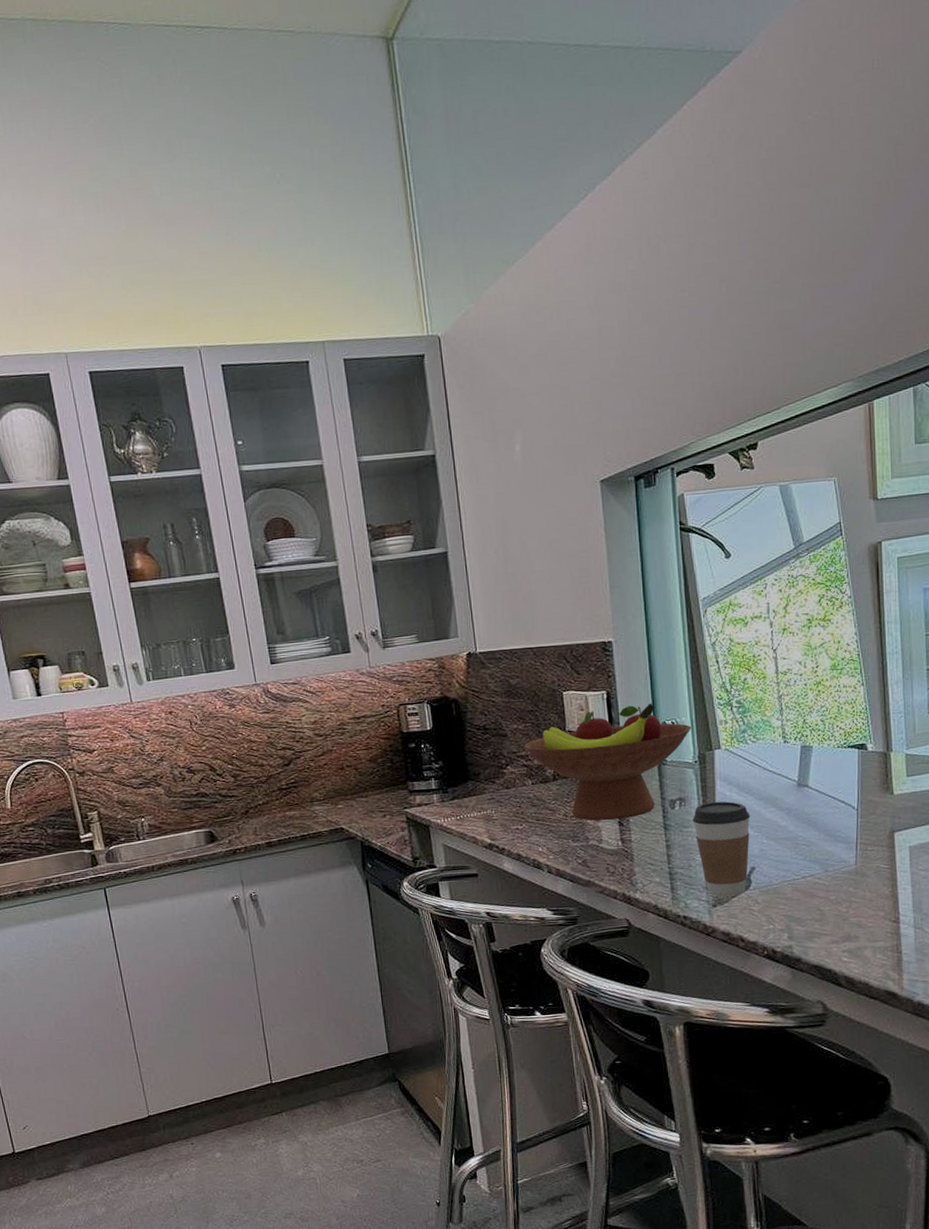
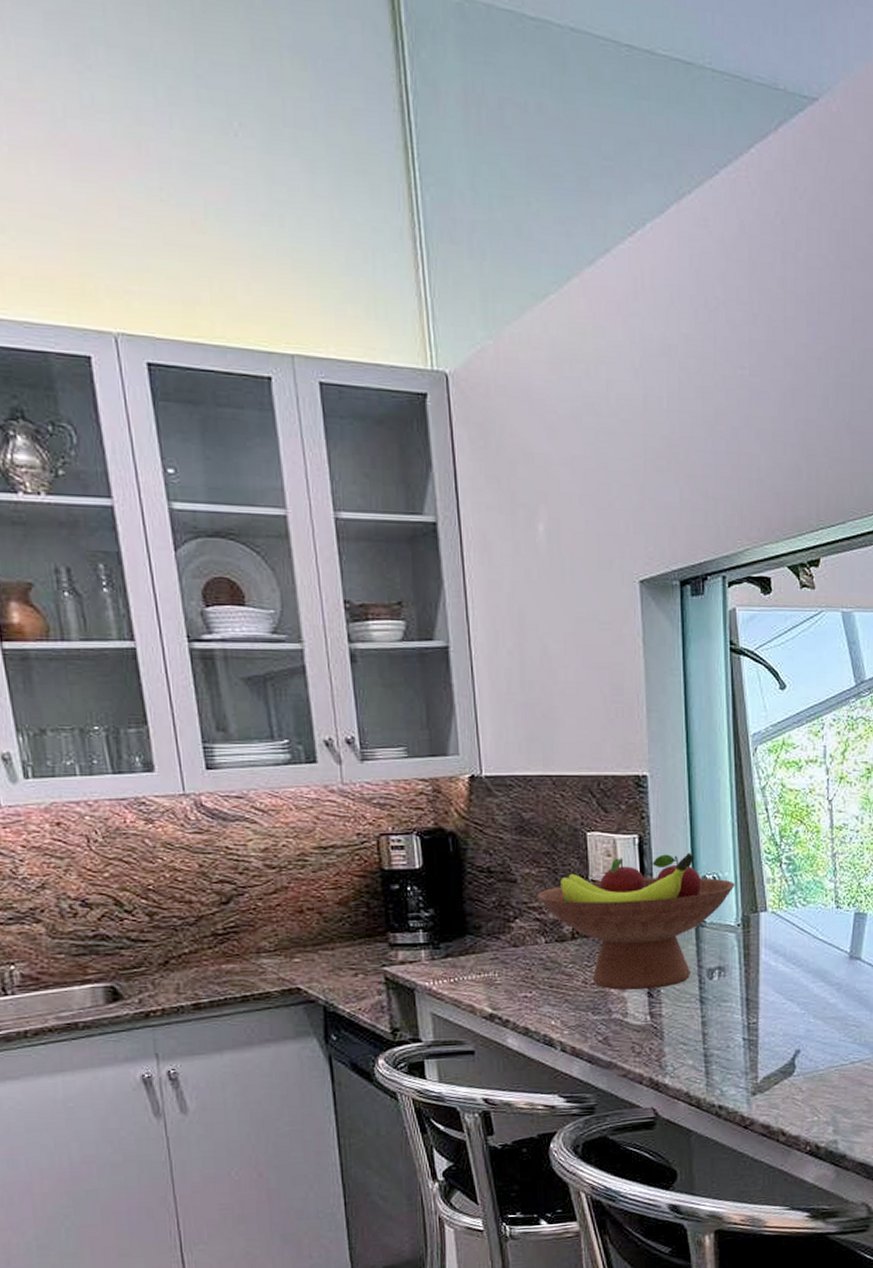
coffee cup: present [693,801,750,897] -> none [733,972,797,1084]

